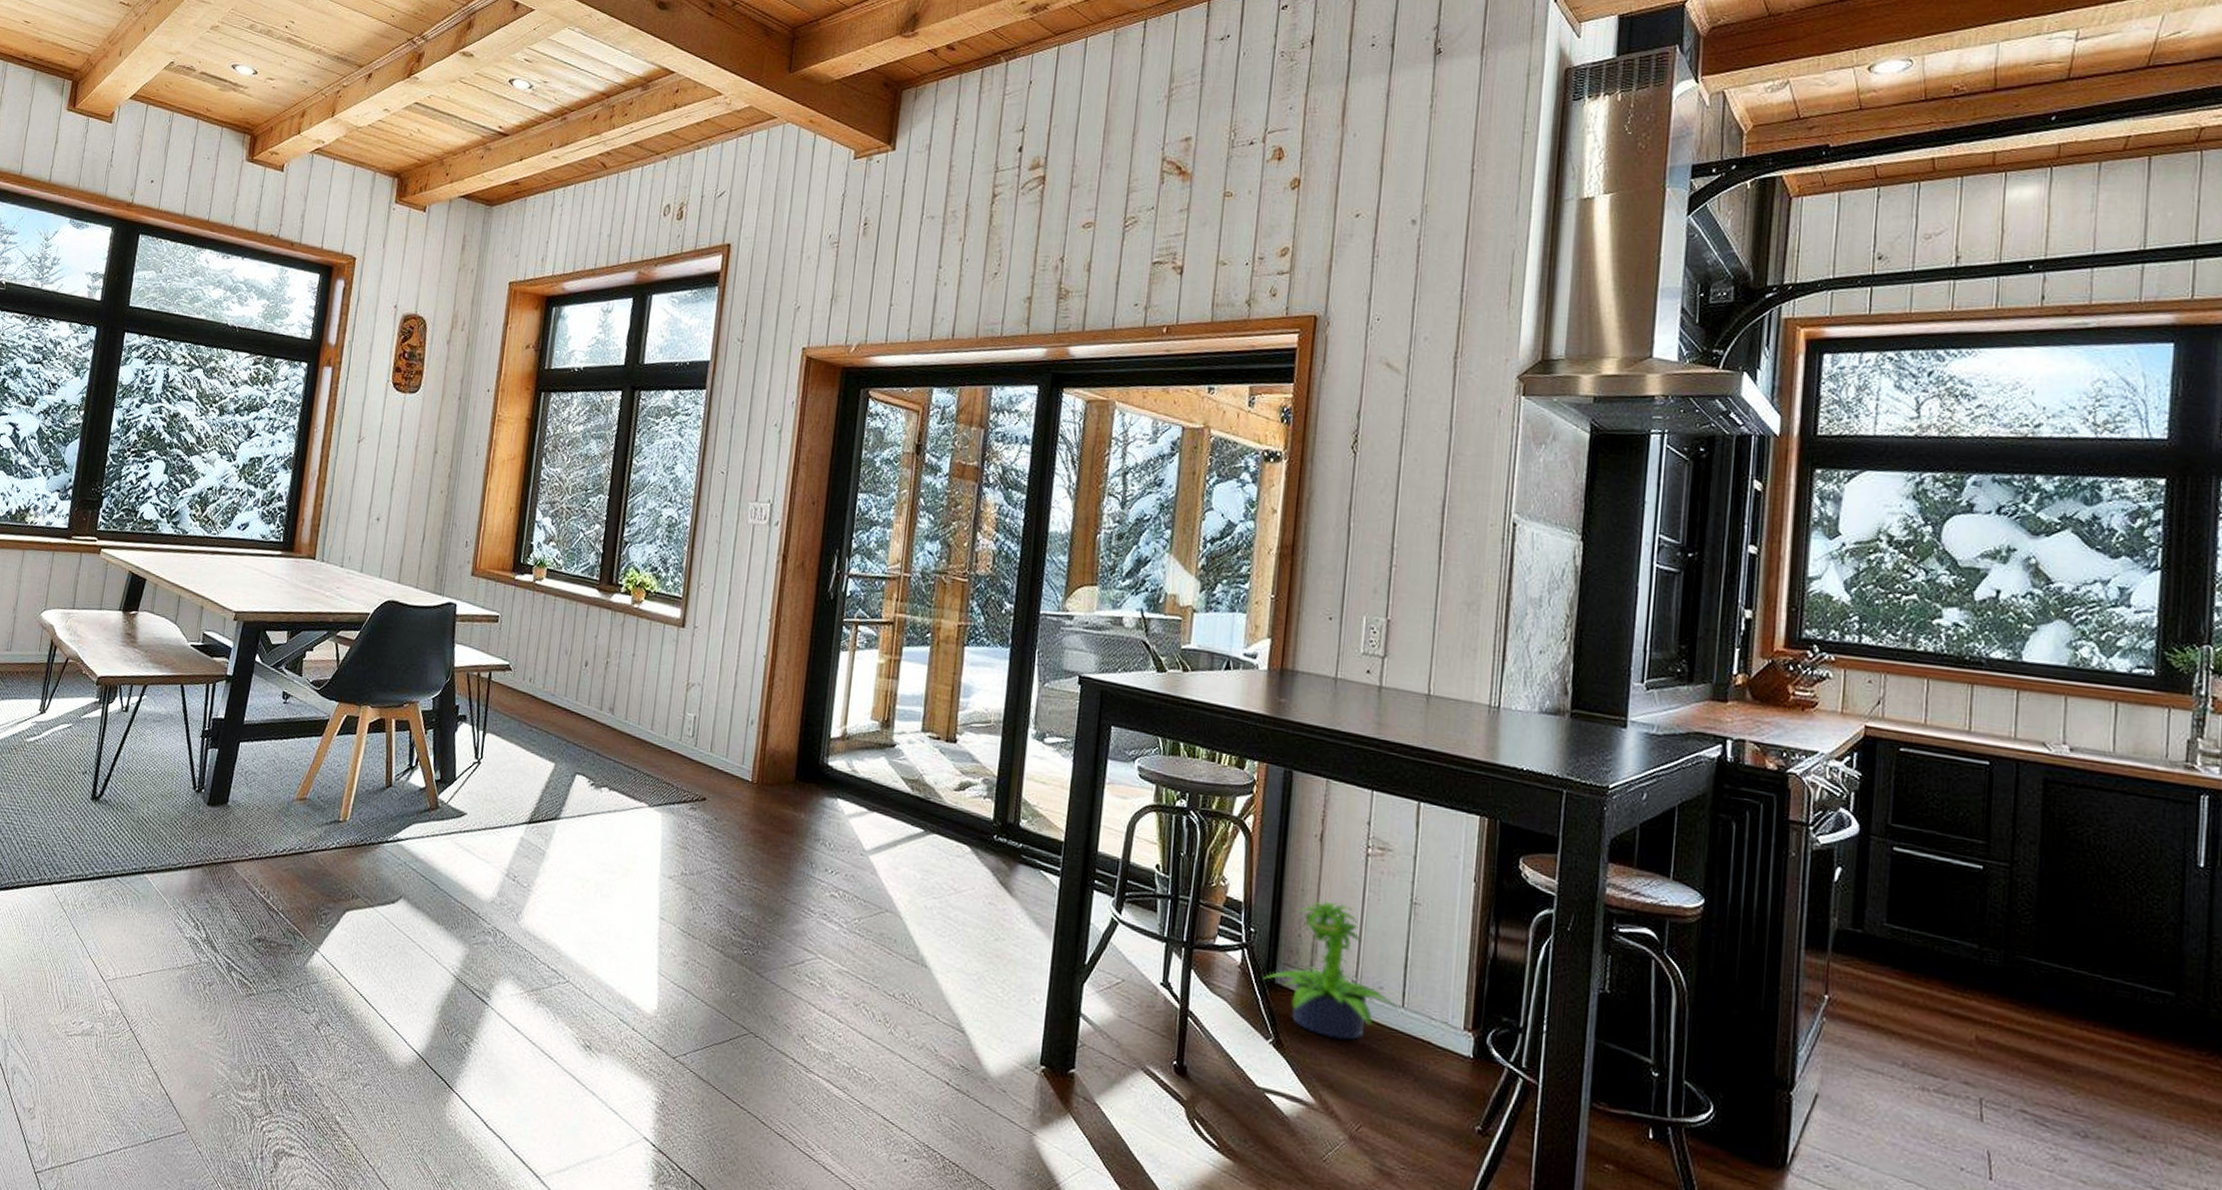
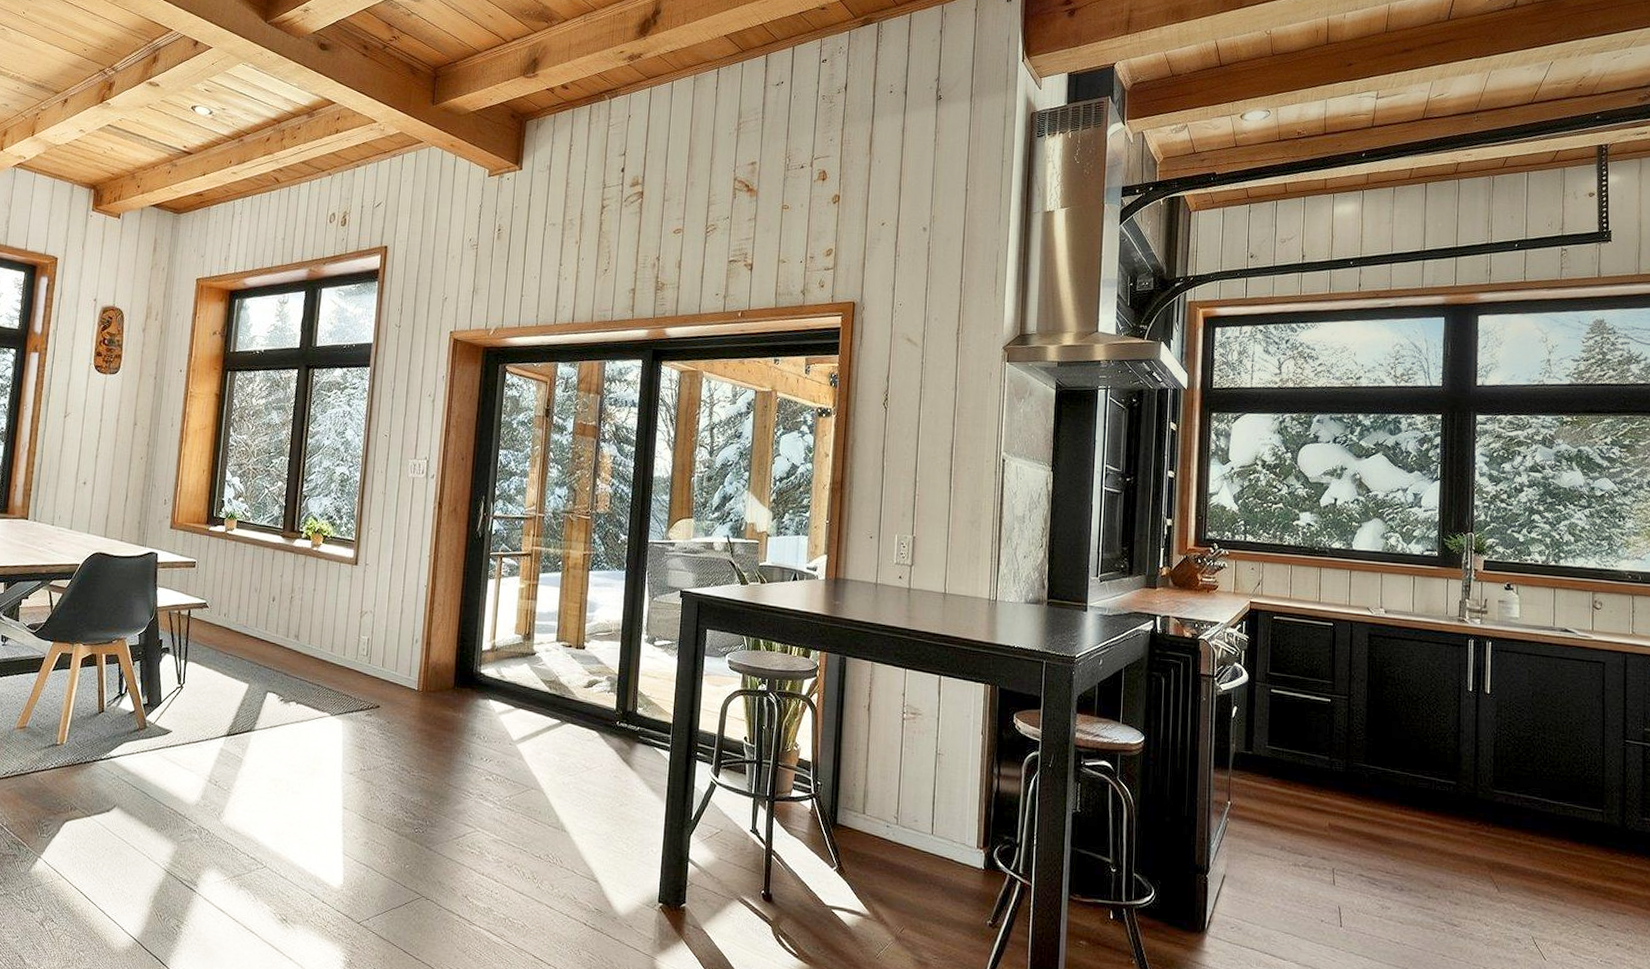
potted plant: present [1263,901,1399,1040] -> none [828,756,929,864]

